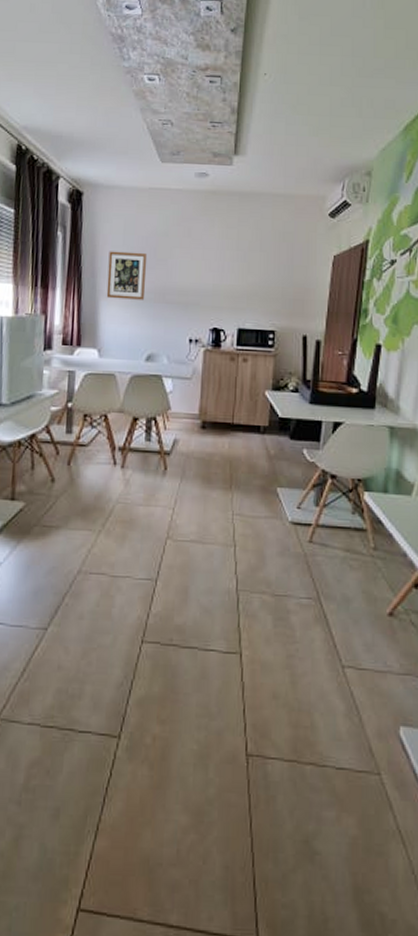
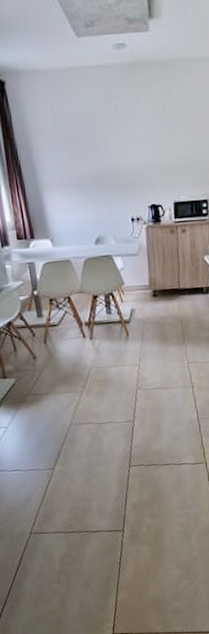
wall art: present [106,251,148,300] -> none [43,138,84,190]

